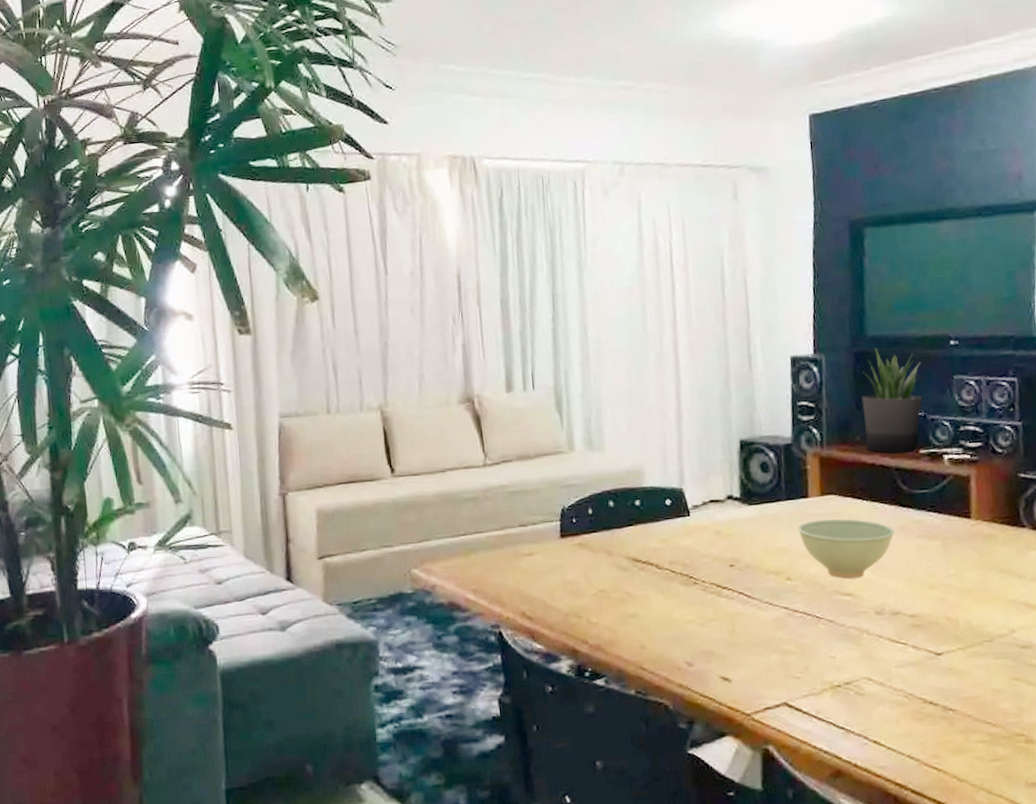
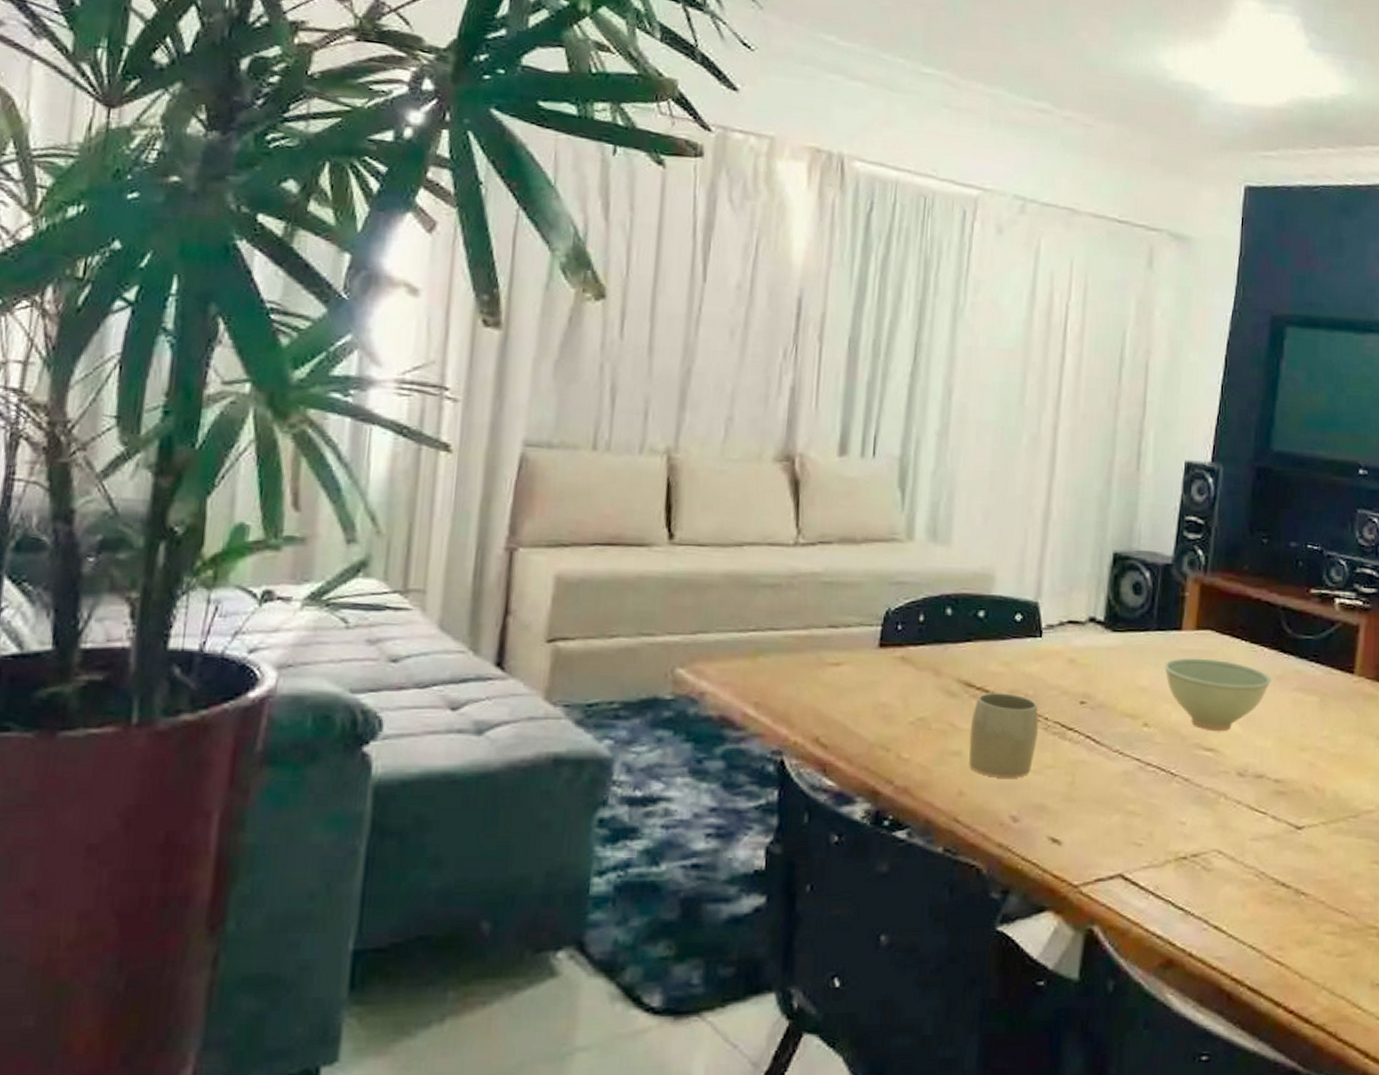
mug: none [642,564,699,632] -> present [968,693,1039,778]
planter: present [861,348,923,454] -> none [1254,465,1324,591]

